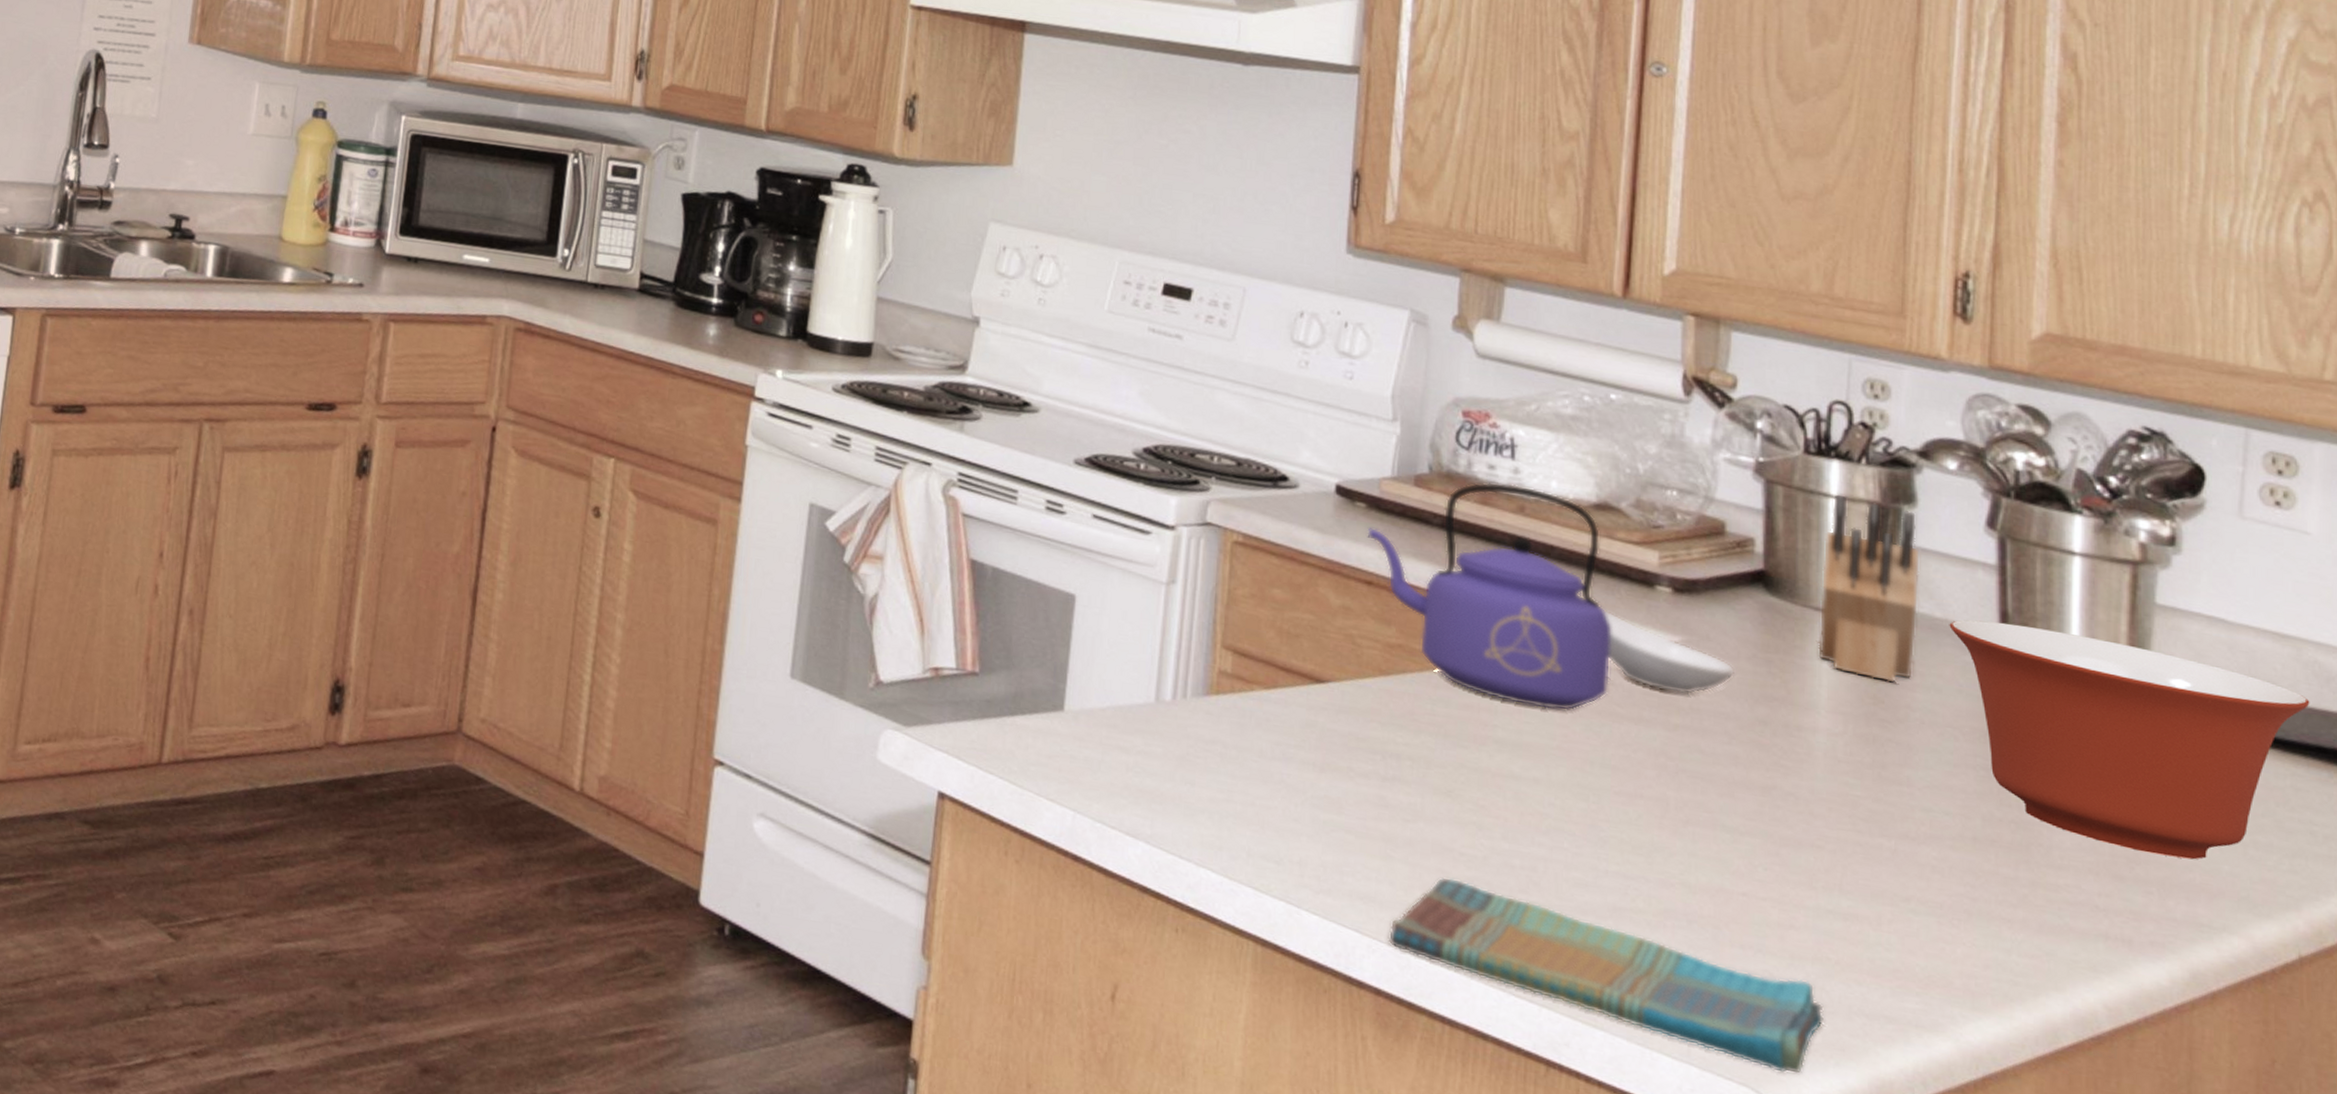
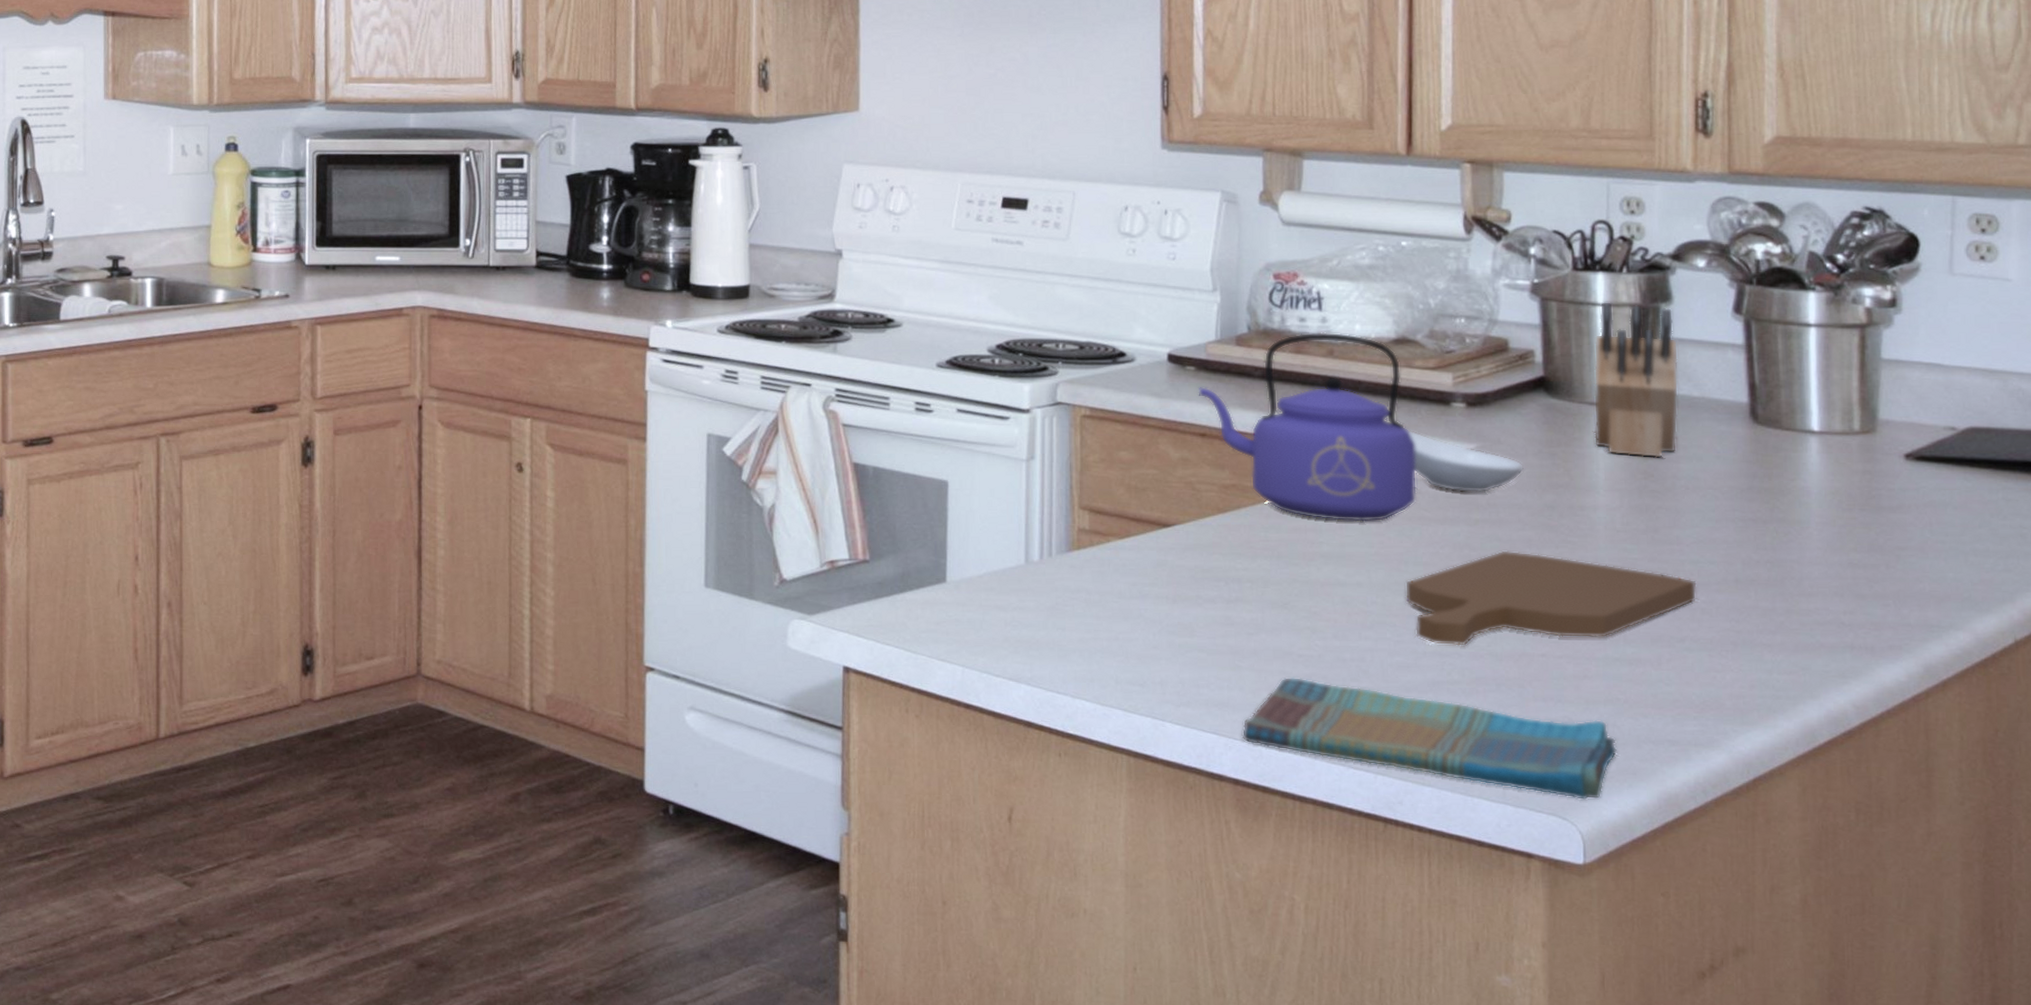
cutting board: none [1588,764,1928,885] -> present [1404,550,1697,646]
mixing bowl: present [1949,619,2310,860] -> none [1705,393,2016,572]

